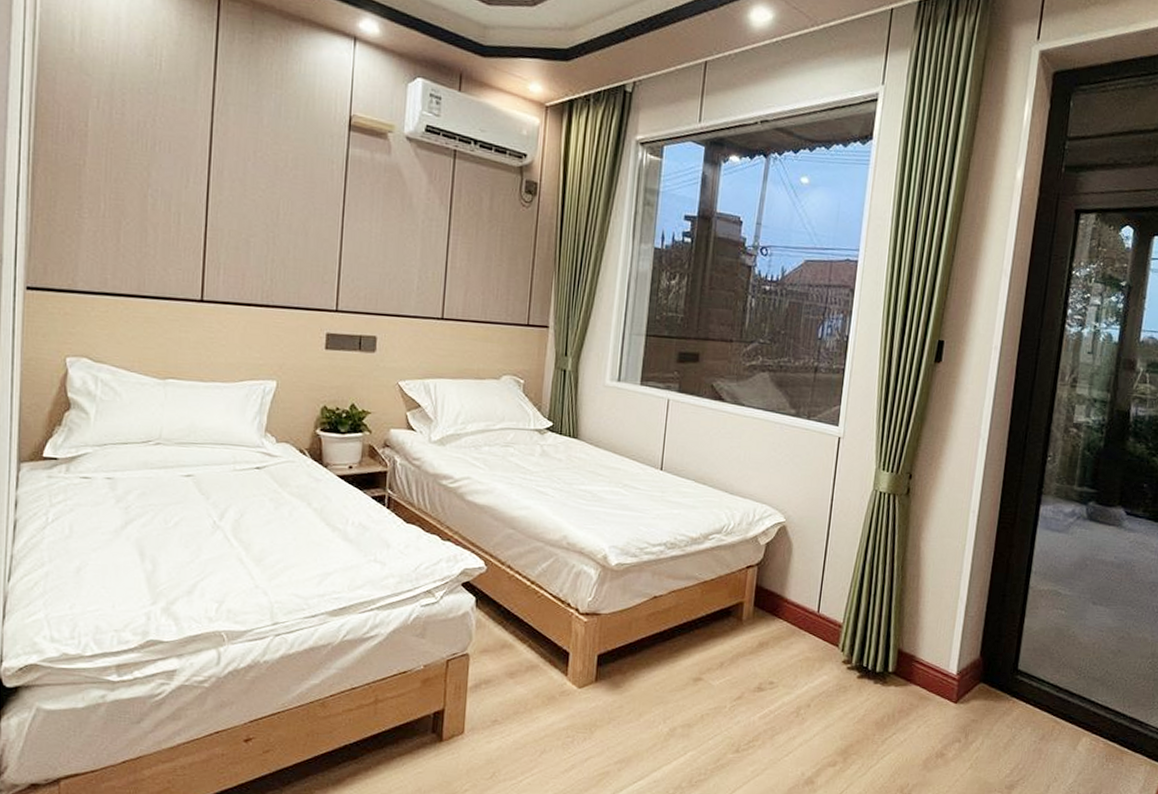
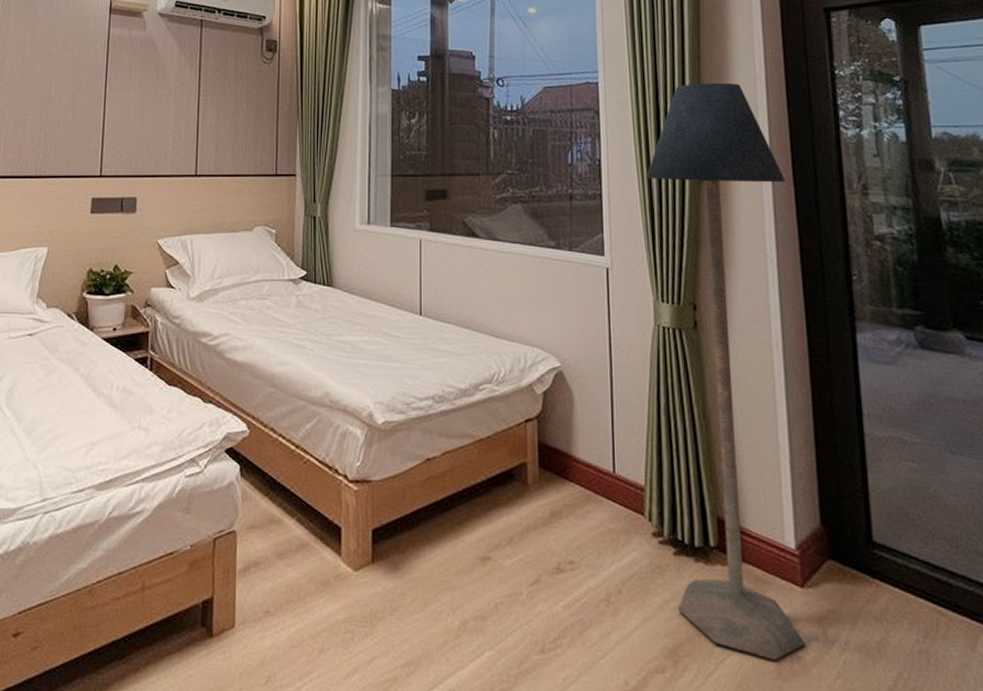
floor lamp: none [854,270,1010,757] -> present [645,82,805,661]

